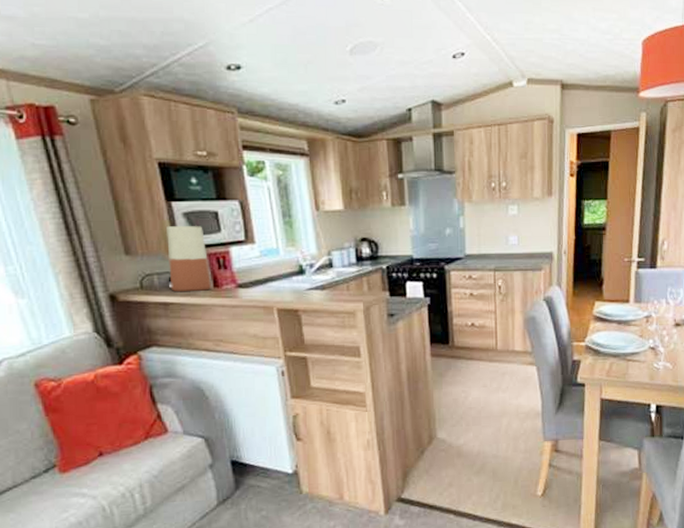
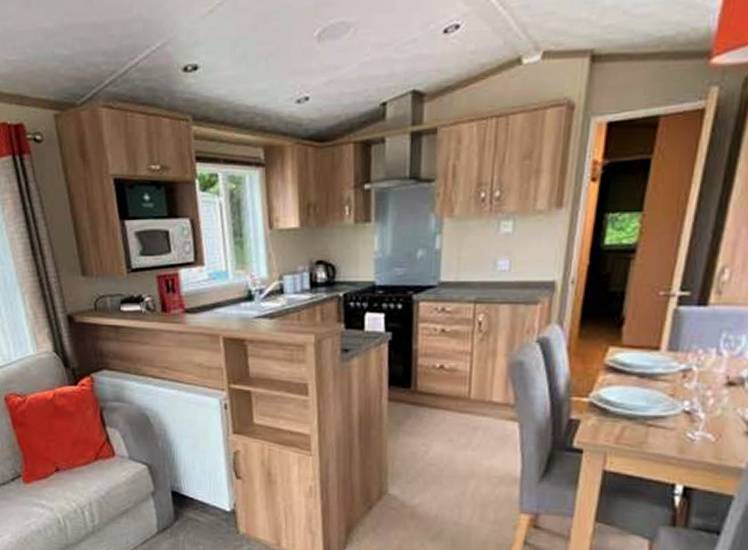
vase: present [167,226,211,293] -> none [120,246,160,316]

